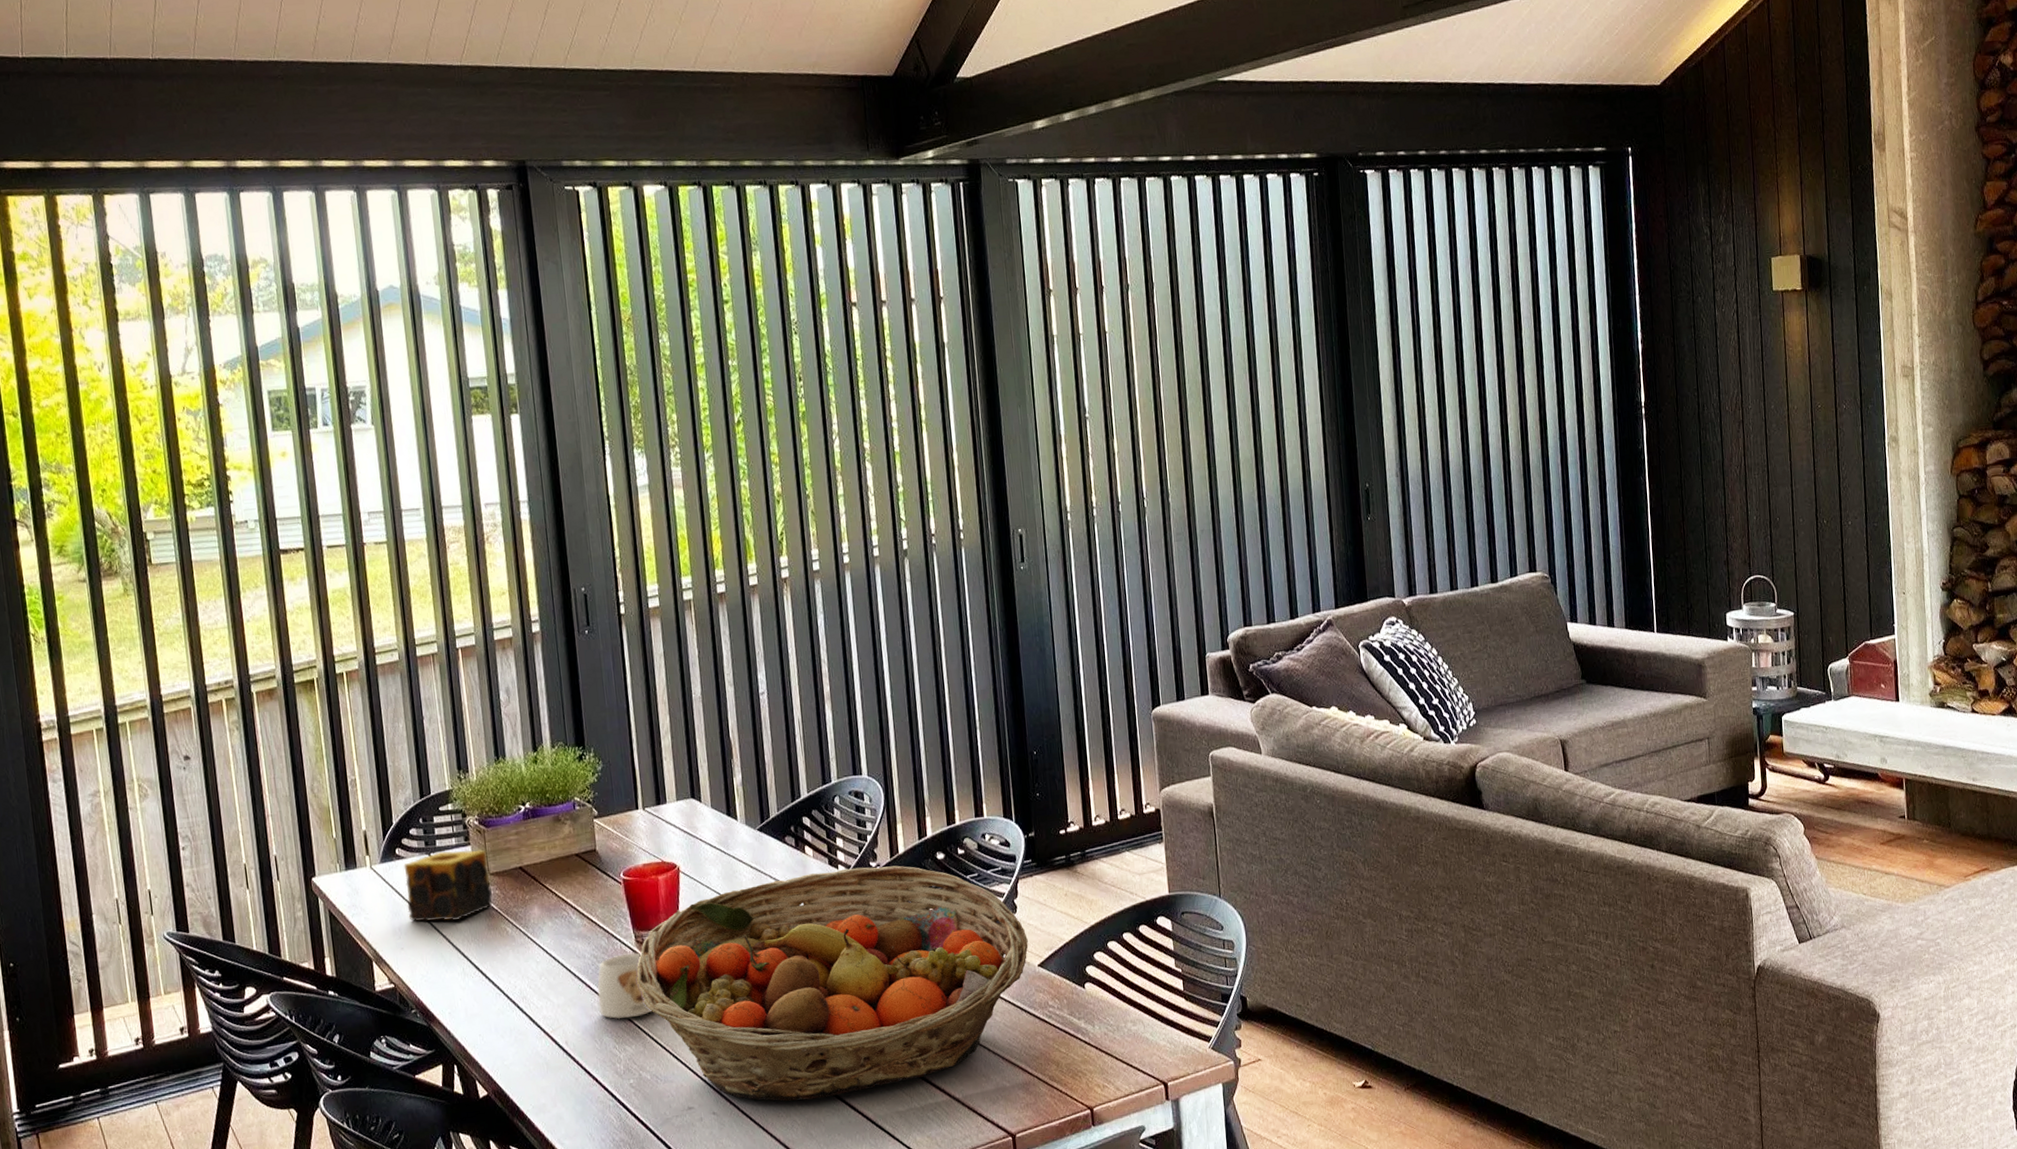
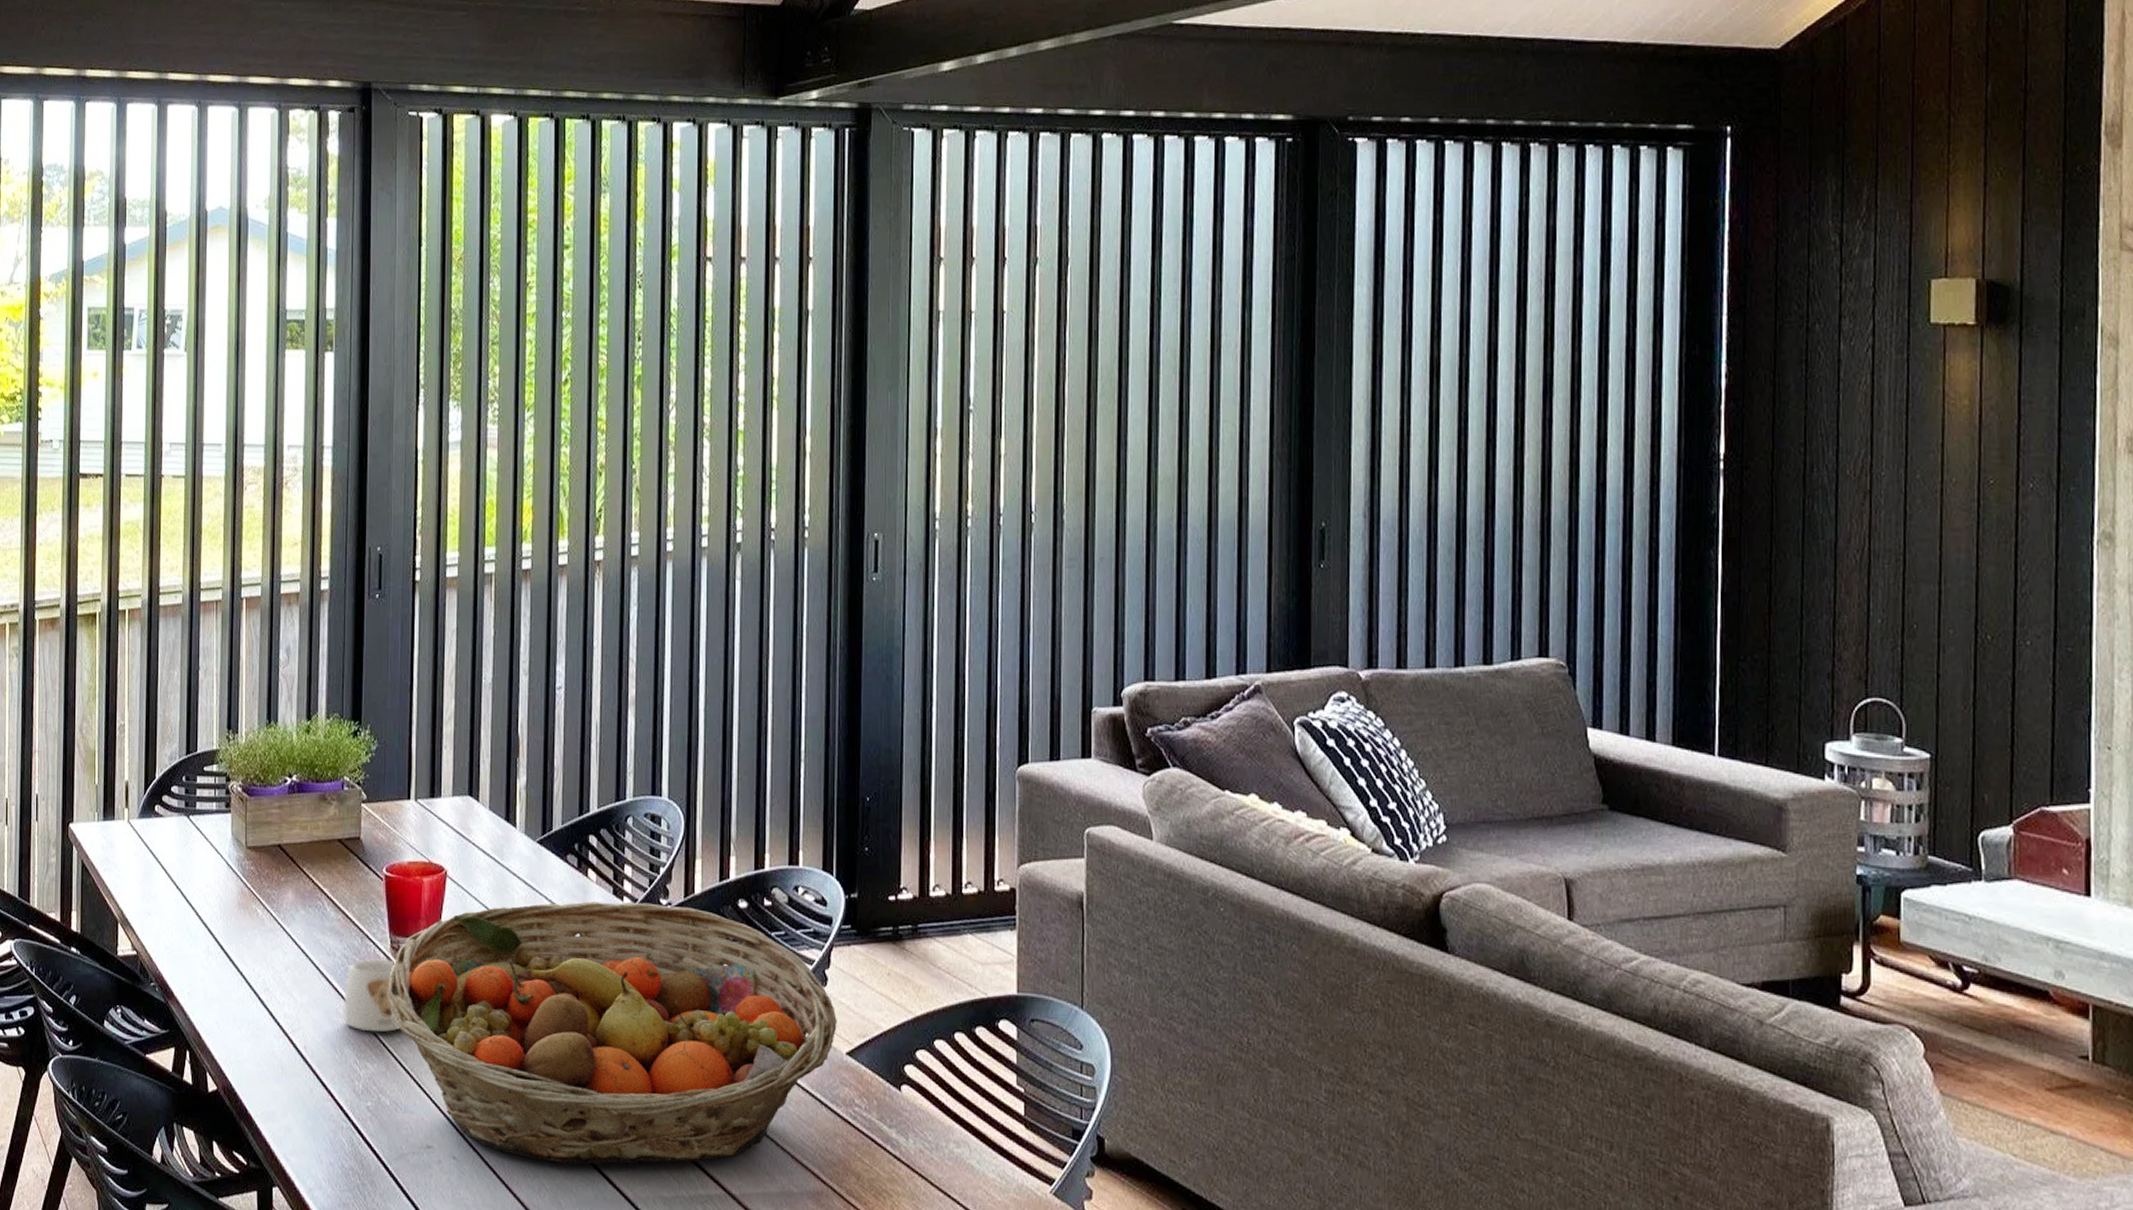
candle: present [403,849,492,922] -> none [159,816,247,894]

